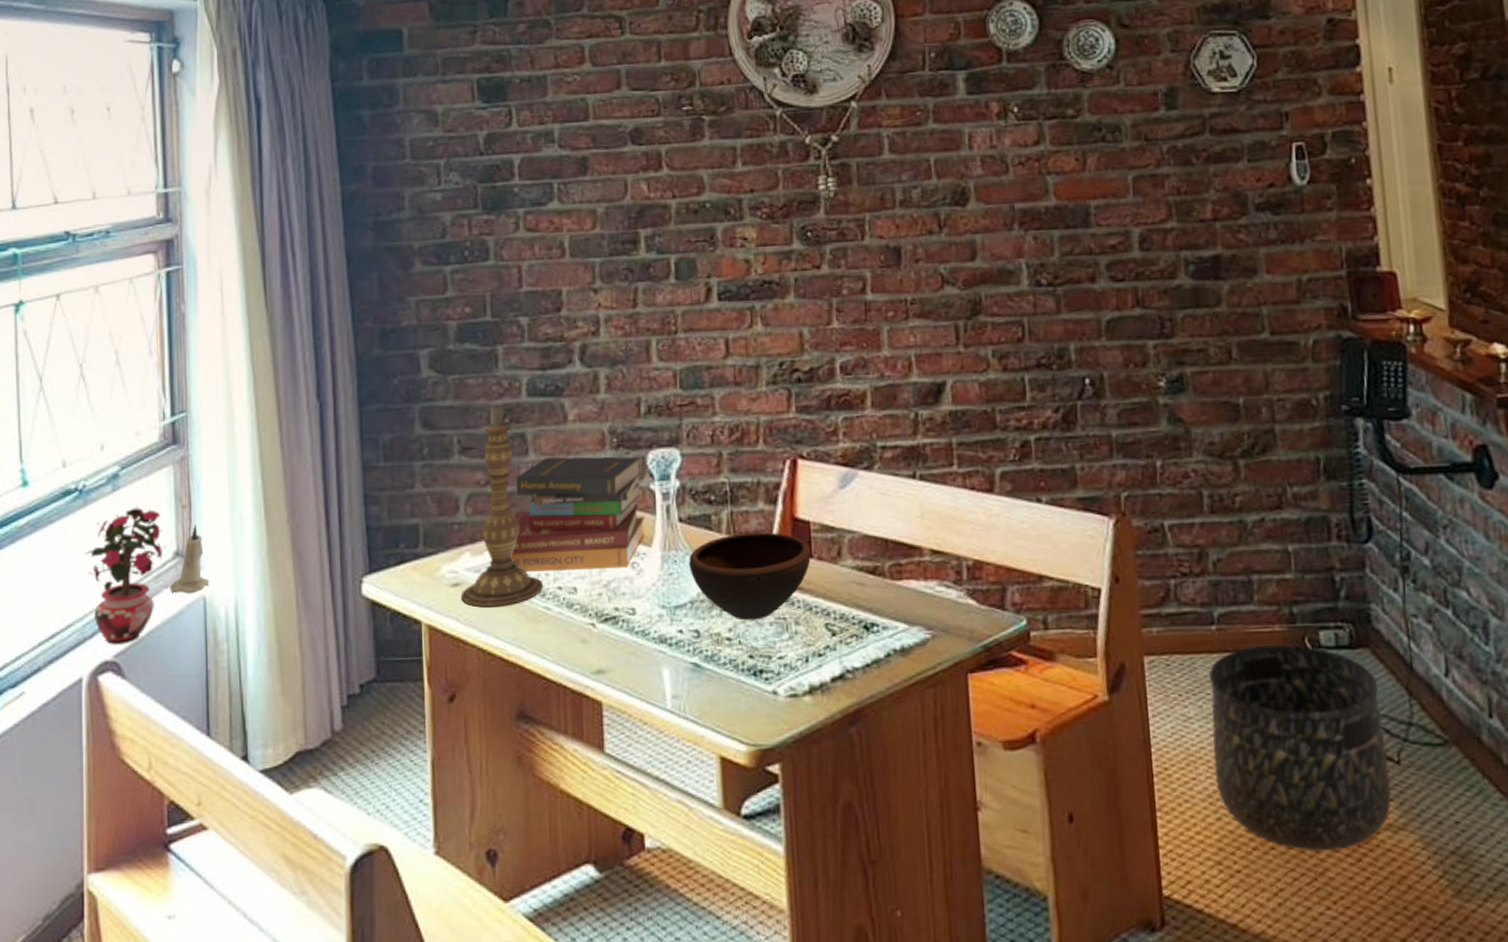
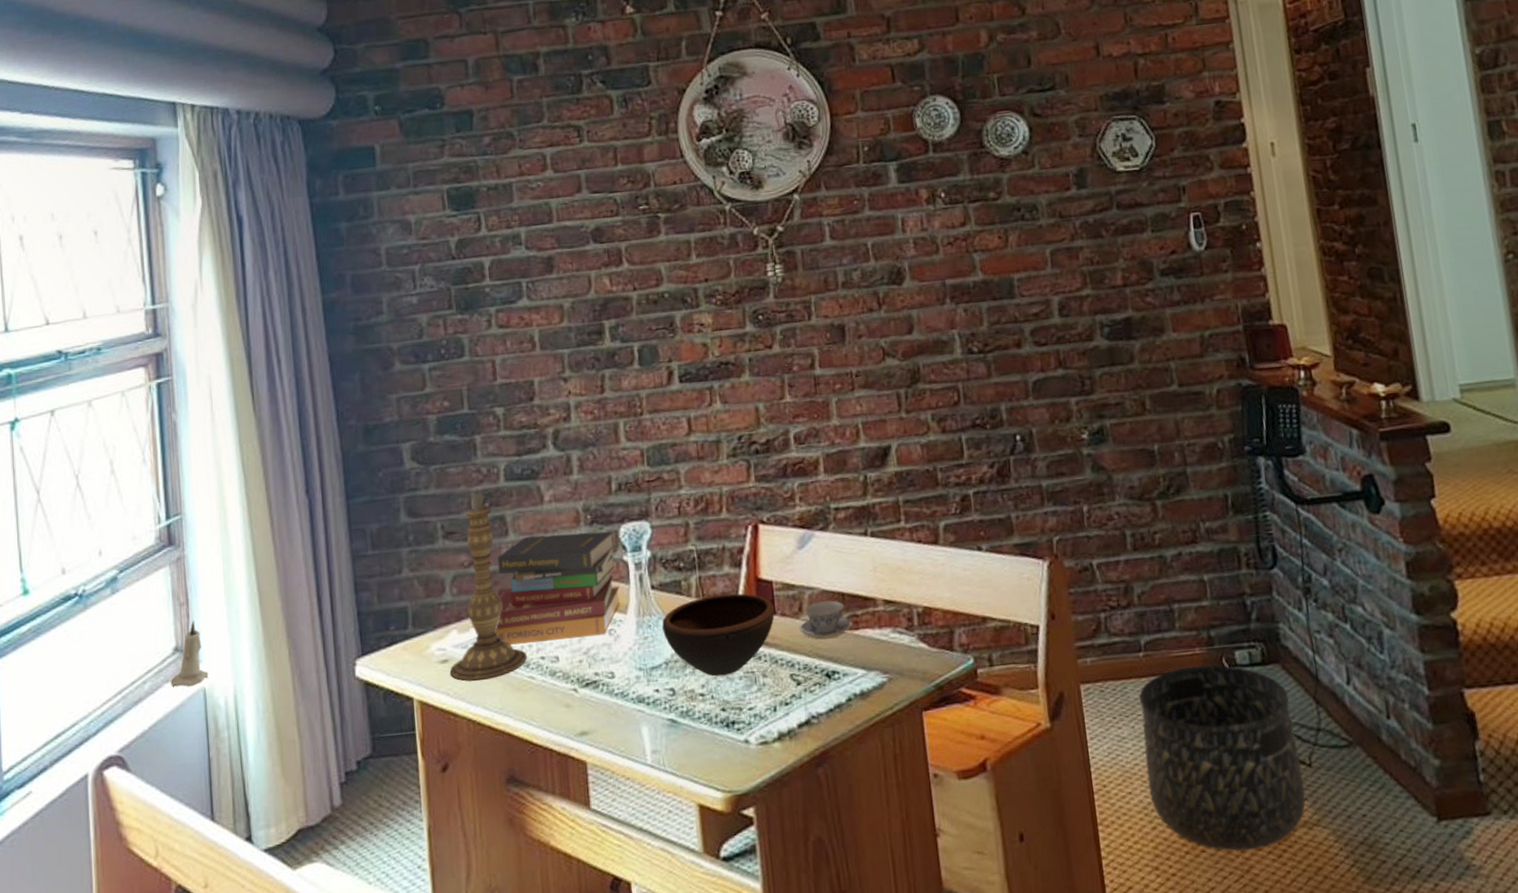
potted flower: present [85,505,166,646] -> none [87,606,166,742]
teacup: none [837,546,896,588] -> present [799,600,853,640]

